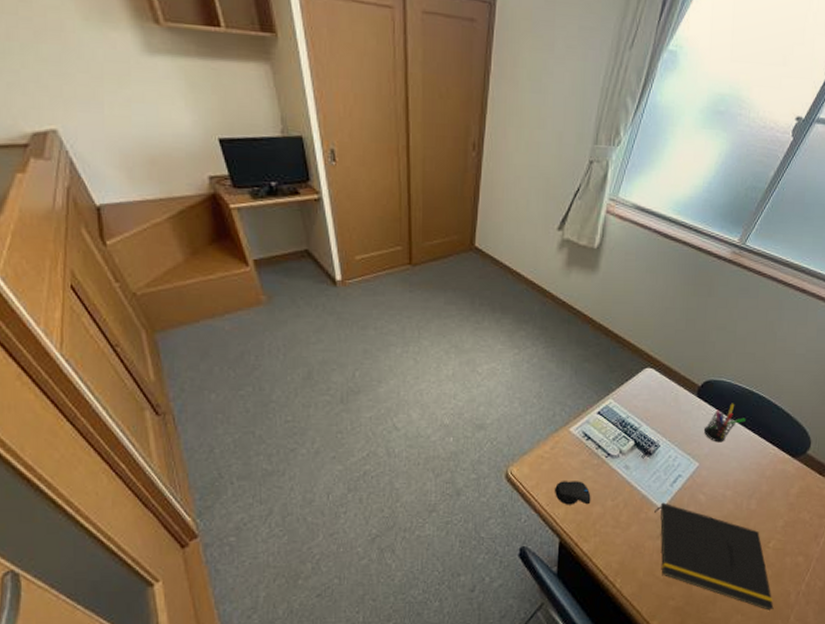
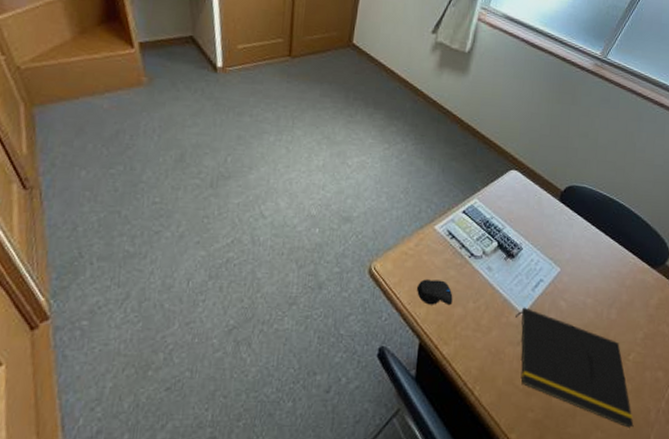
pen holder: present [704,403,746,443] -> none [566,209,606,249]

